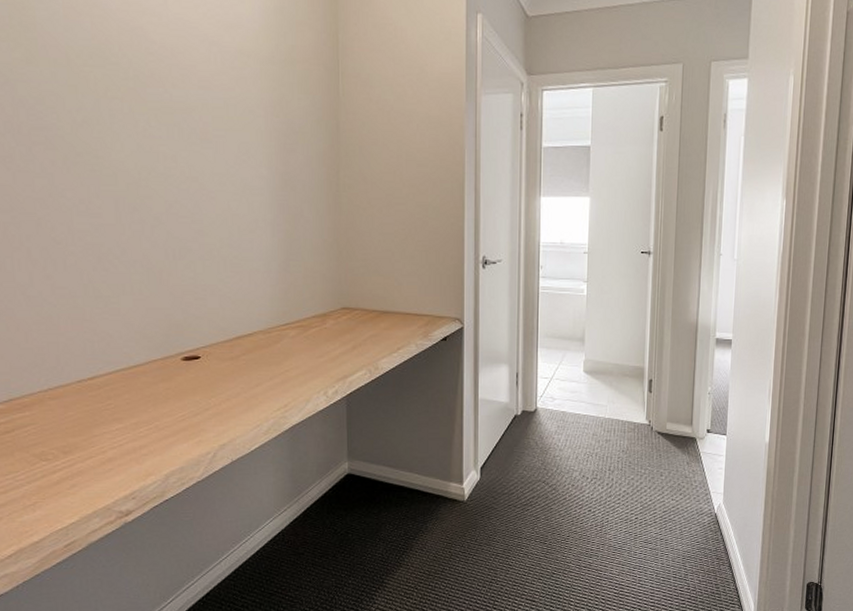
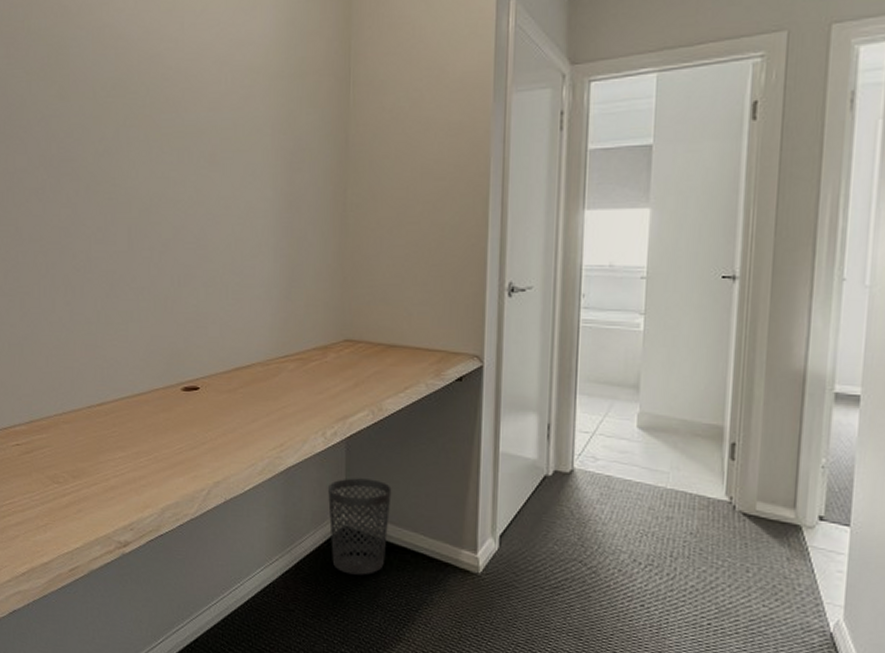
wastebasket: none [332,430,389,515] -> present [328,478,392,575]

